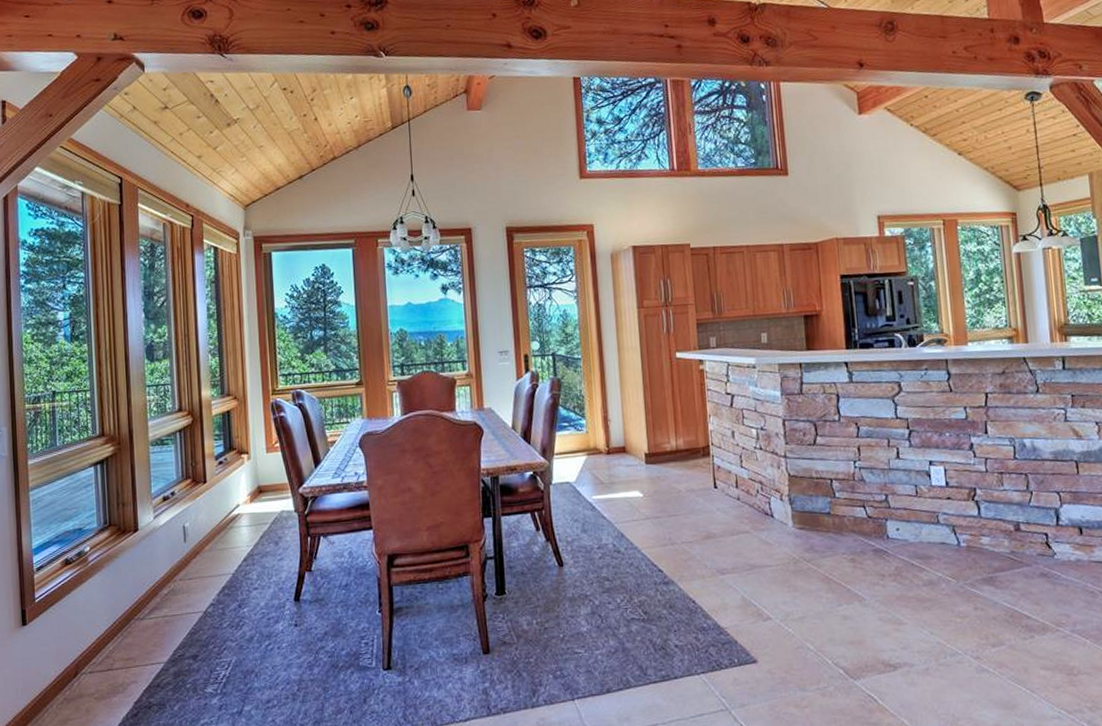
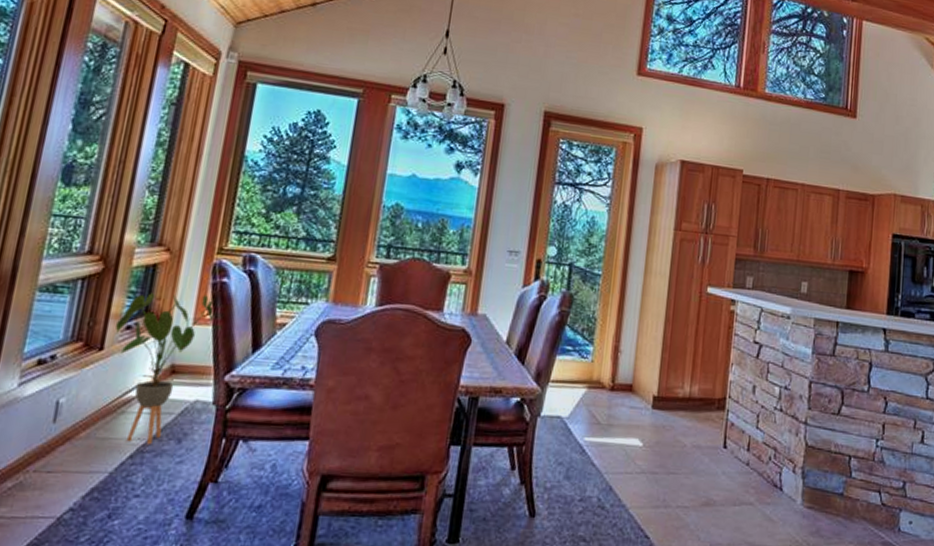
house plant: none [210,428,280,550] -> present [115,293,214,445]

